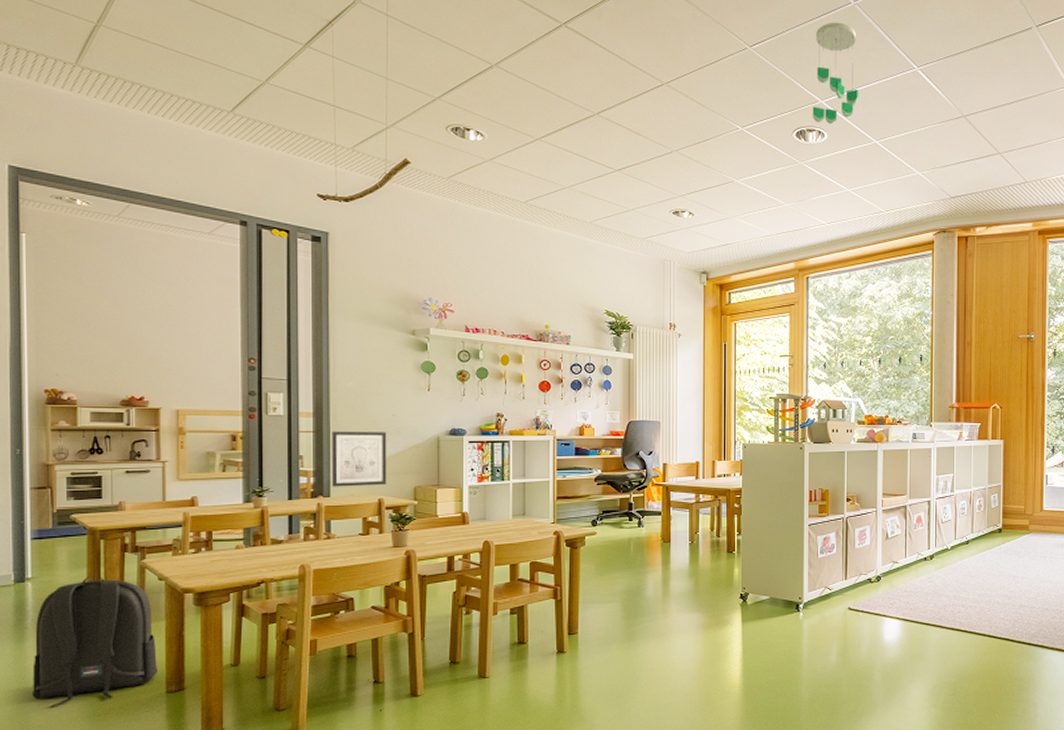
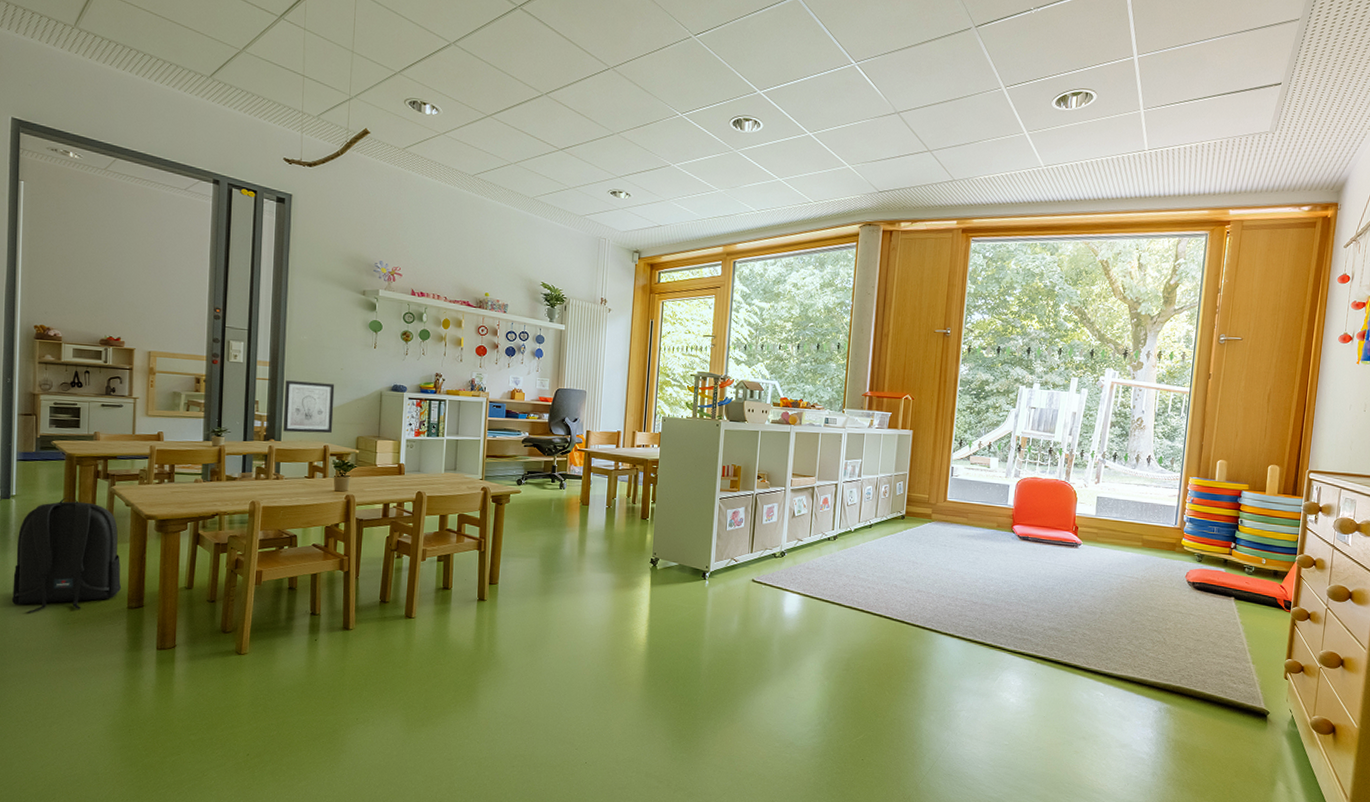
ceiling mobile: present [812,22,858,124] -> none [749,14,798,114]

